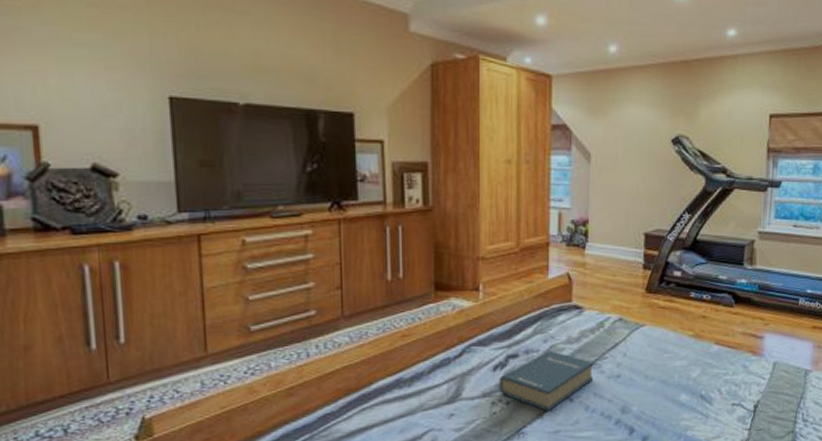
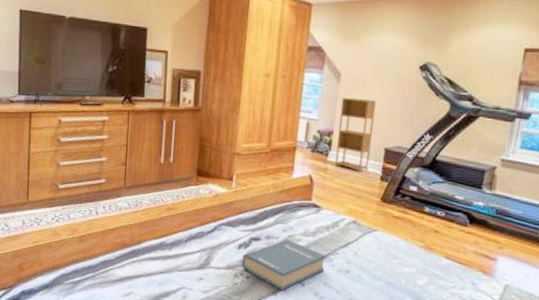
shelving unit: none [593,181,632,263] -> present [335,98,377,172]

